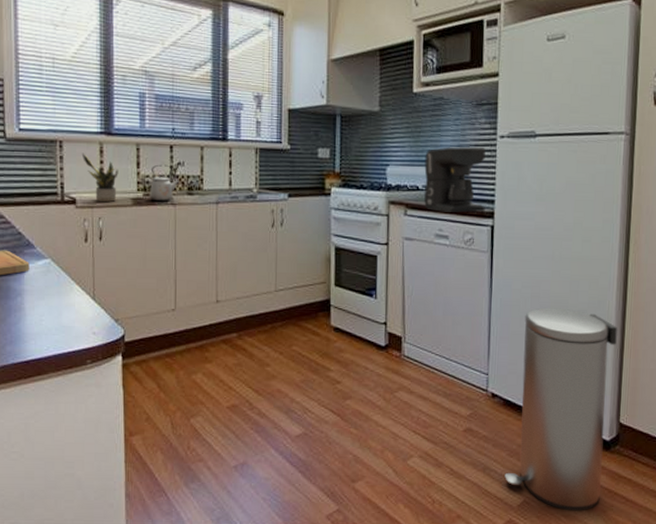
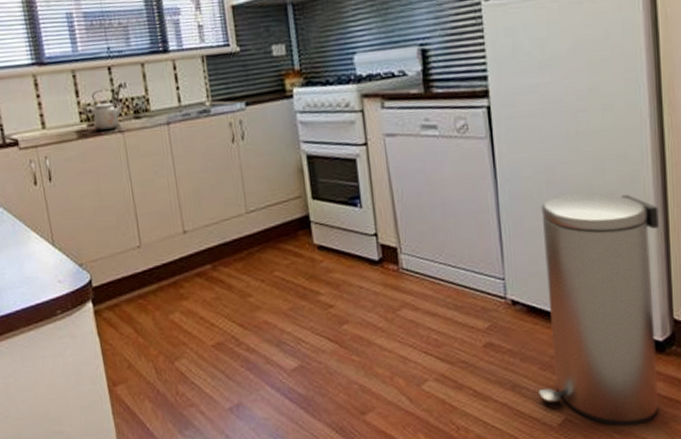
potted plant: present [81,153,118,203] -> none [16,89,60,140]
coffee maker: present [424,146,486,214] -> none [397,14,477,99]

